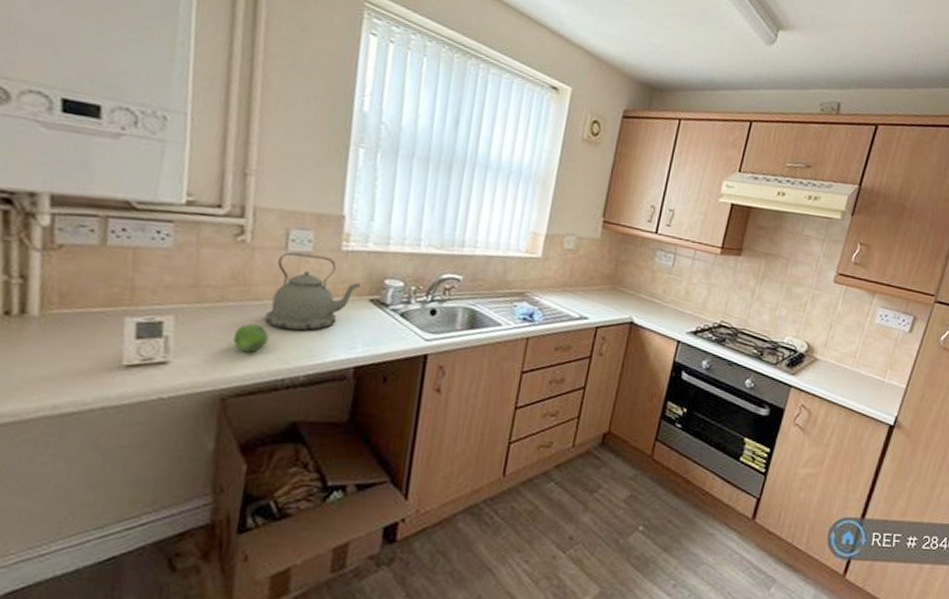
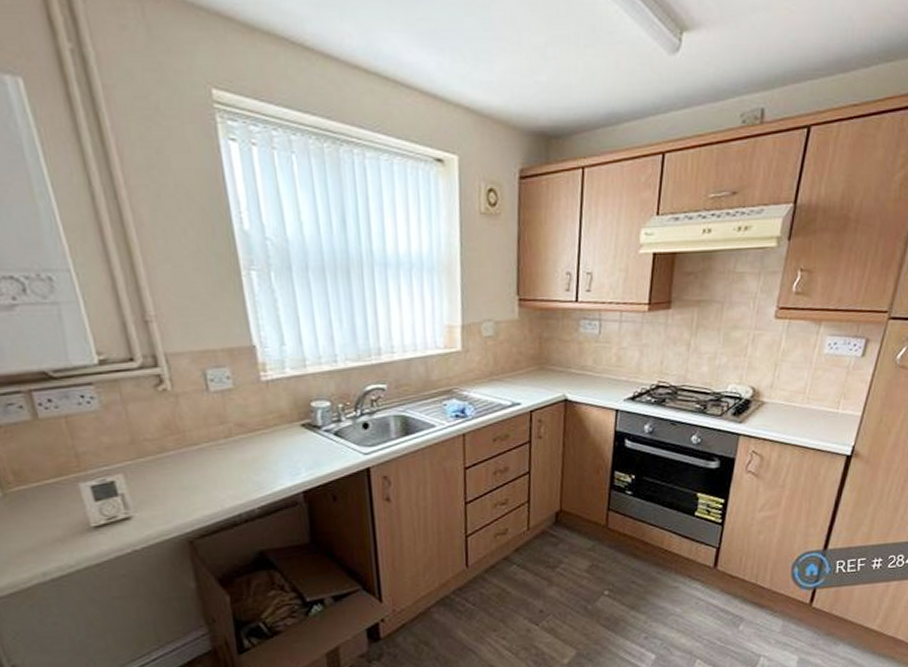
fruit: present [233,324,269,353] -> none [182,468,216,496]
kettle: present [264,252,361,331] -> none [203,390,289,469]

